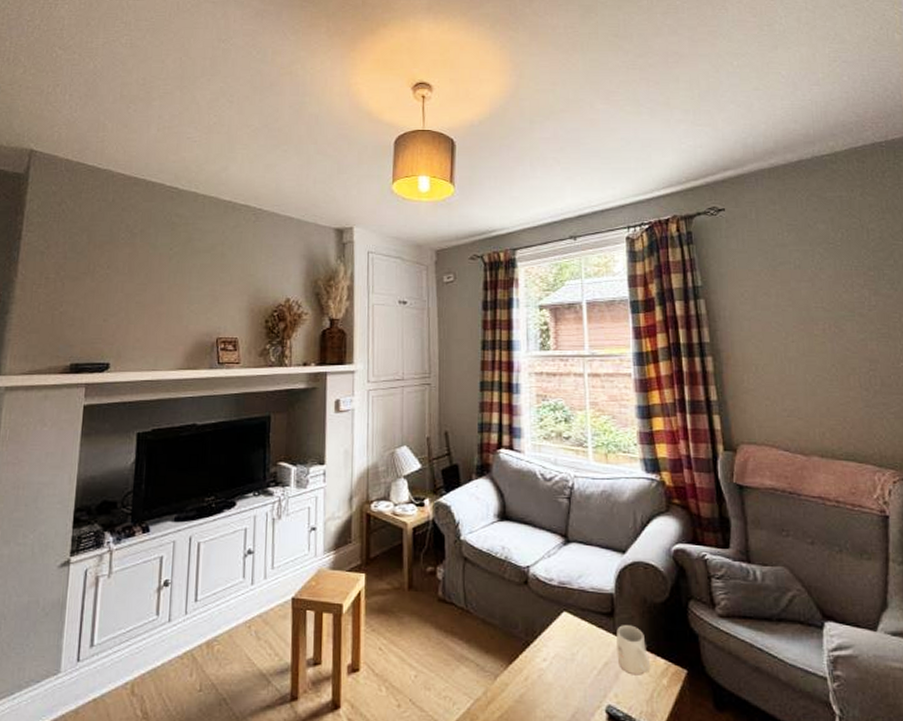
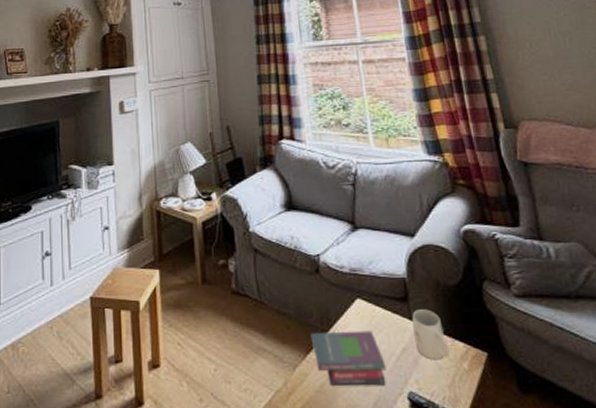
books: none [514,643,587,698] -> present [310,330,386,386]

